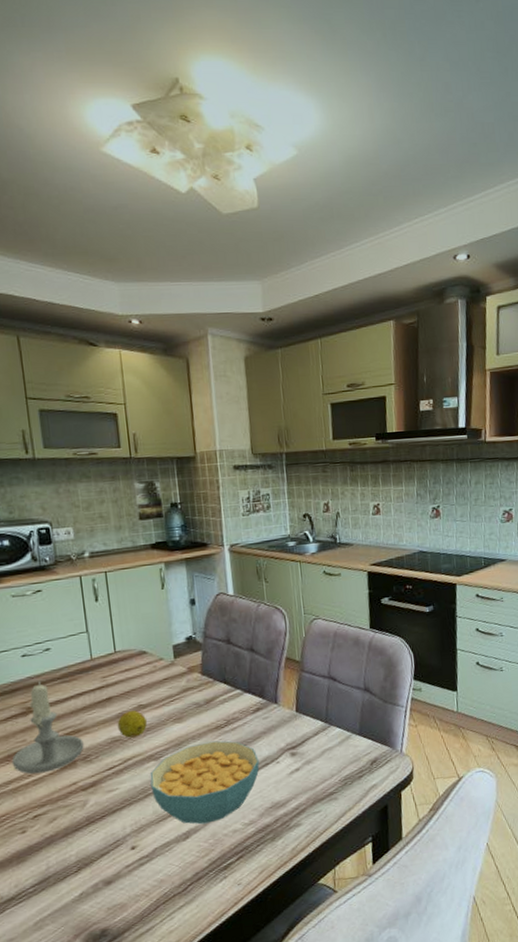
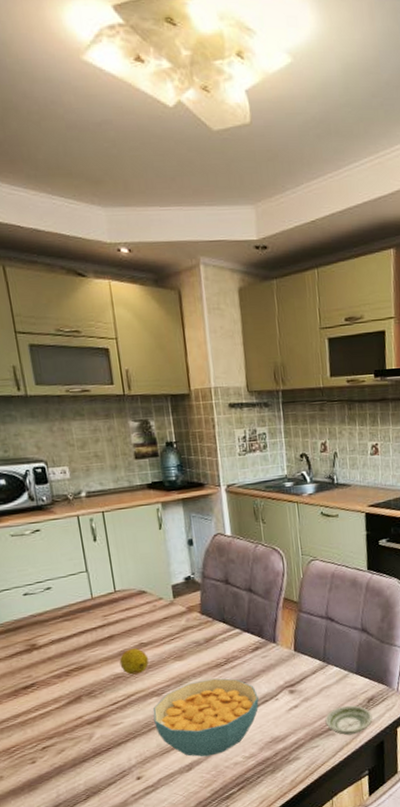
candle: present [11,681,84,775] -> none [18,619,88,709]
saucer: none [327,767,376,800] -> present [325,705,373,736]

